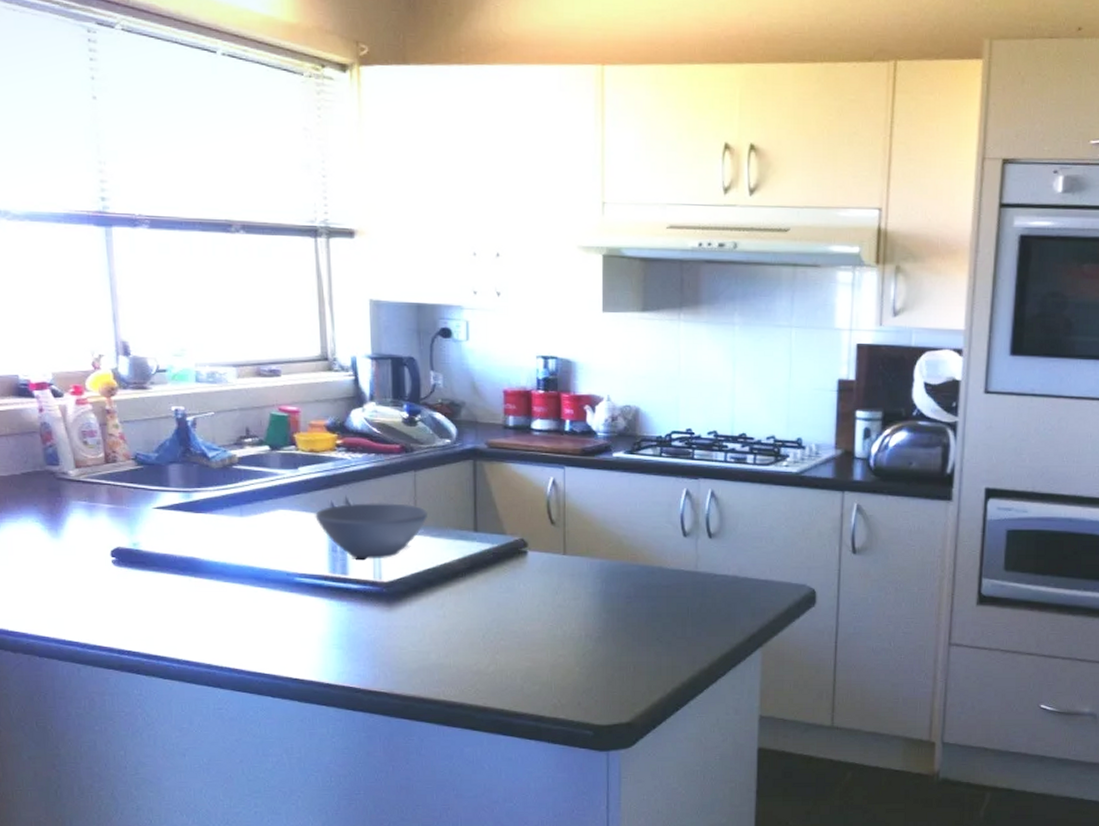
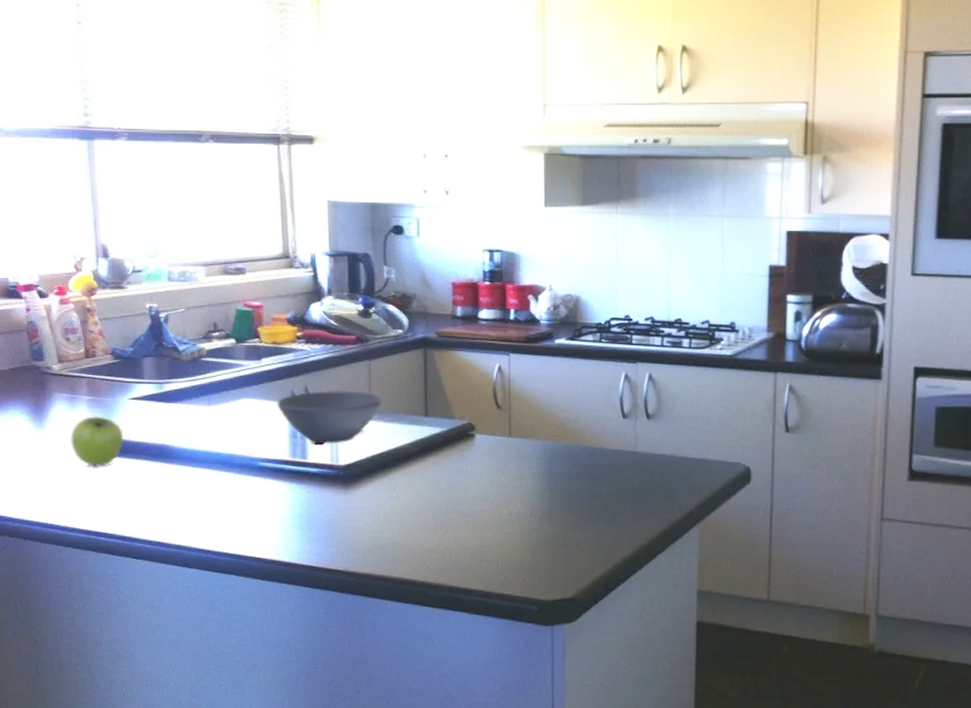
fruit: none [89,526,149,578] -> present [69,416,124,465]

